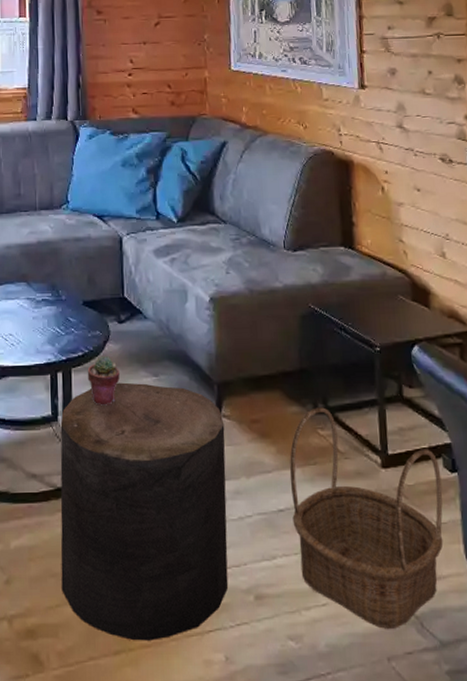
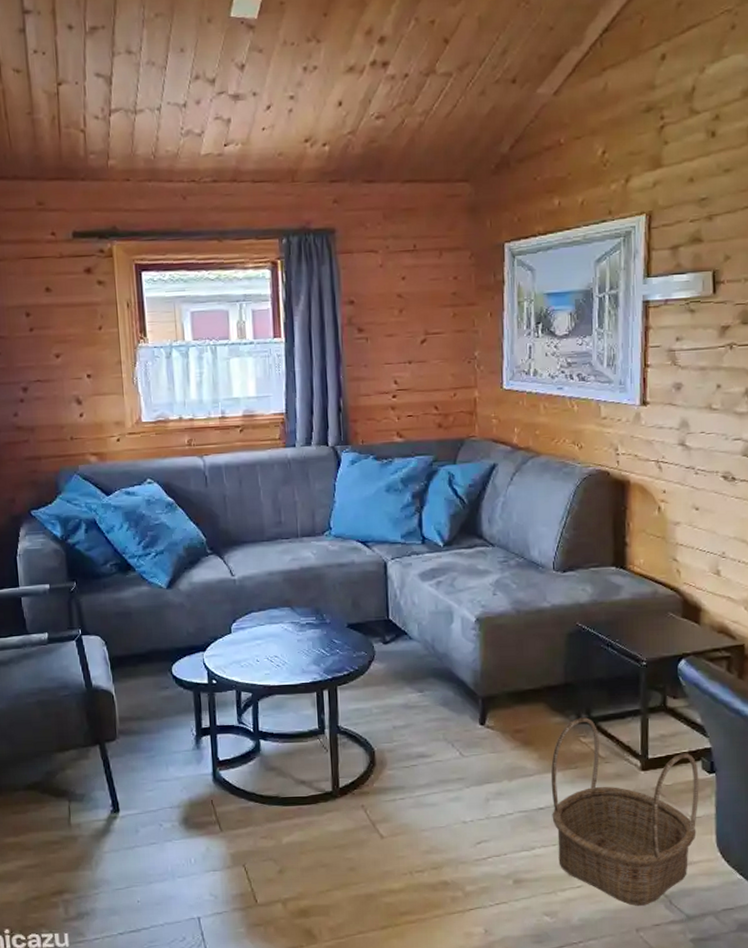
stool: present [60,382,228,641] -> none [327,698,489,918]
potted succulent: present [87,356,120,406] -> none [353,675,385,720]

